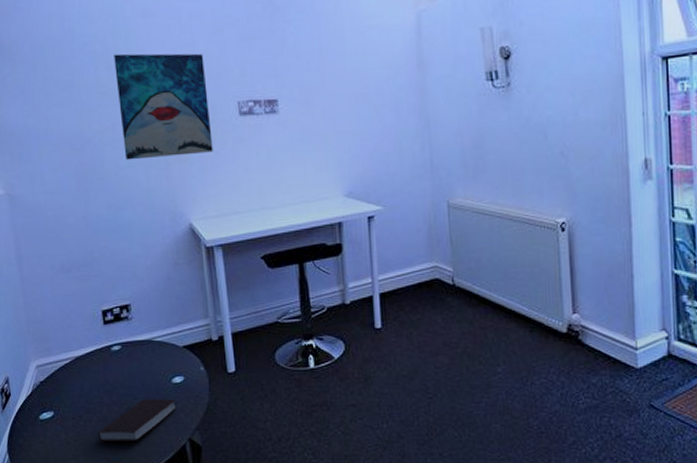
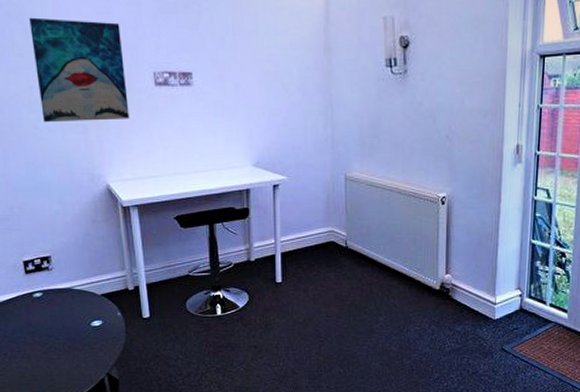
book: present [97,399,176,441] -> none [22,340,95,376]

